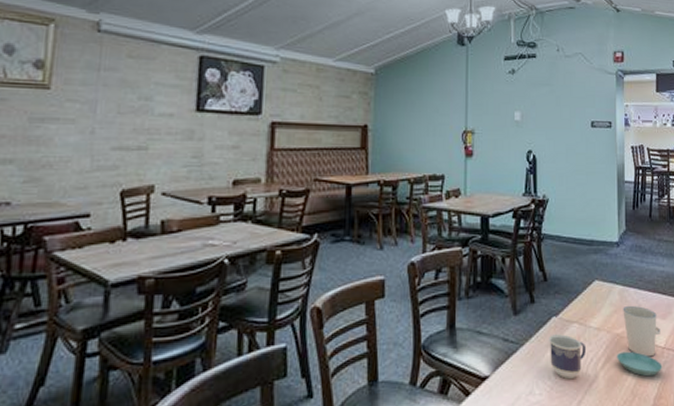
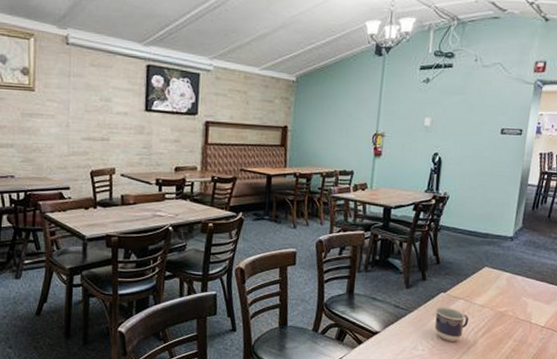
saucer: present [616,351,663,377] -> none [496,326,540,348]
cup: present [623,305,661,357] -> none [508,290,543,333]

